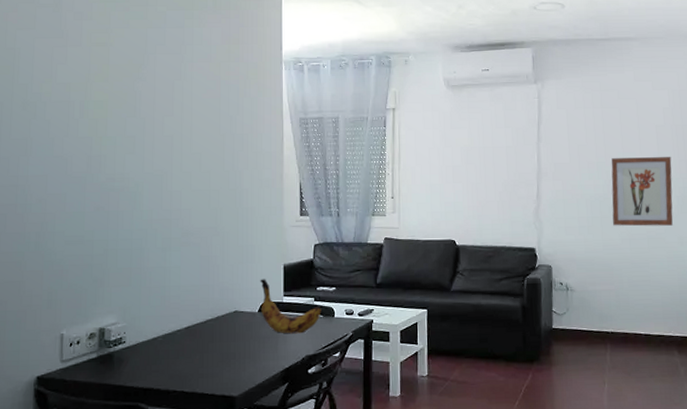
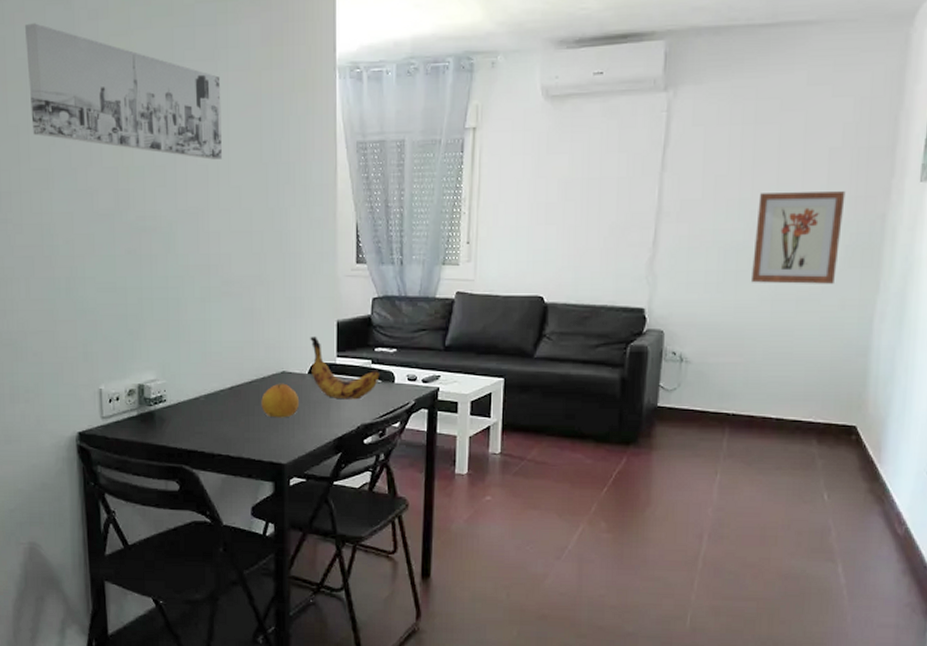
wall art: none [15,21,186,132] -> present [24,23,222,160]
fruit: none [215,321,249,354] -> present [261,383,299,418]

